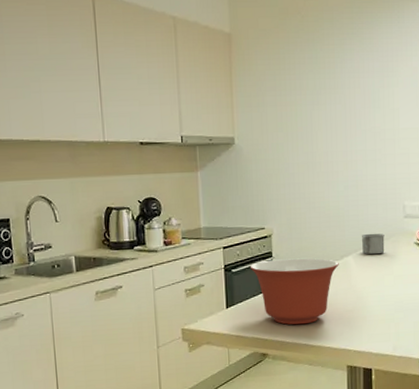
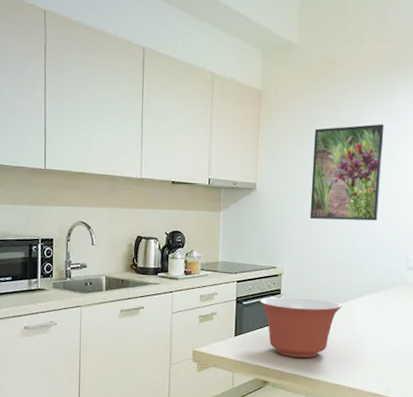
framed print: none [292,62,368,172] -> present [310,124,384,221]
mug: present [362,233,385,255] -> none [365,281,387,301]

